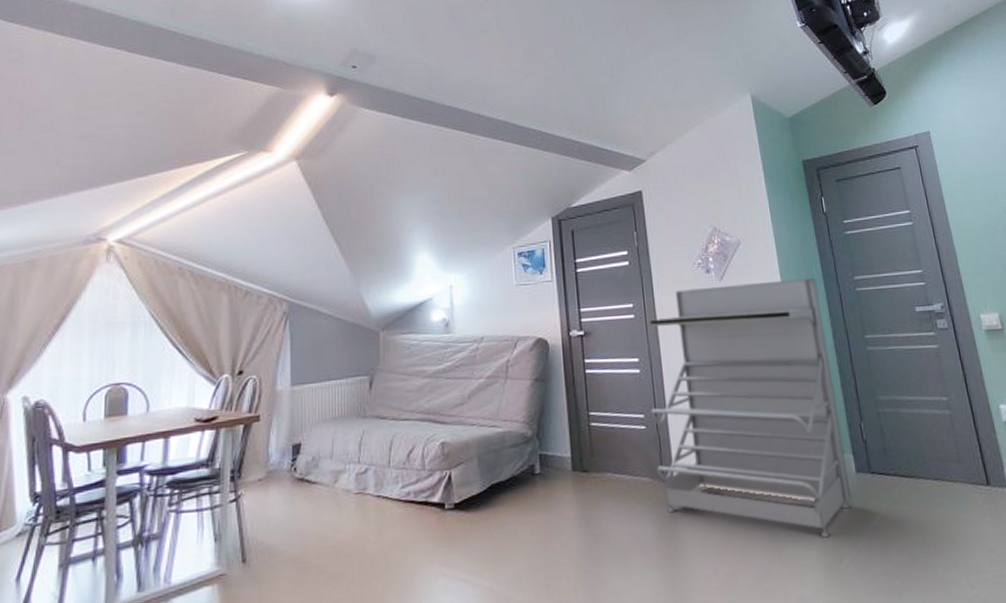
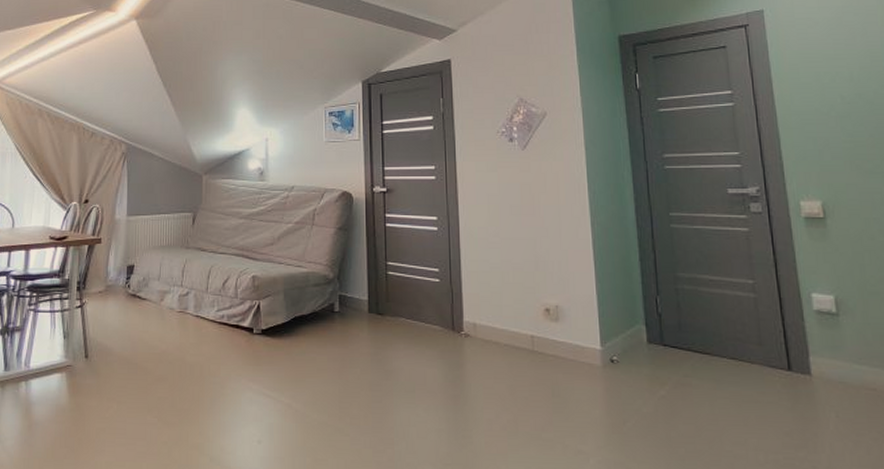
shoe rack: present [649,278,852,538] -> none [444,153,641,400]

